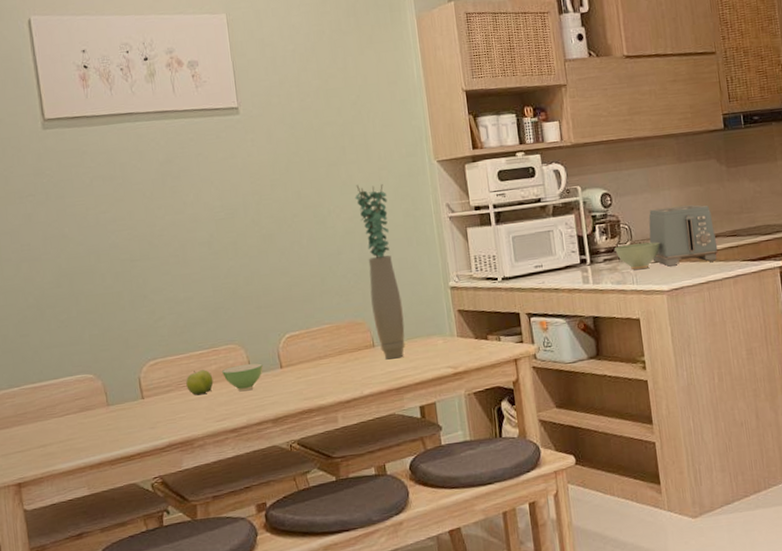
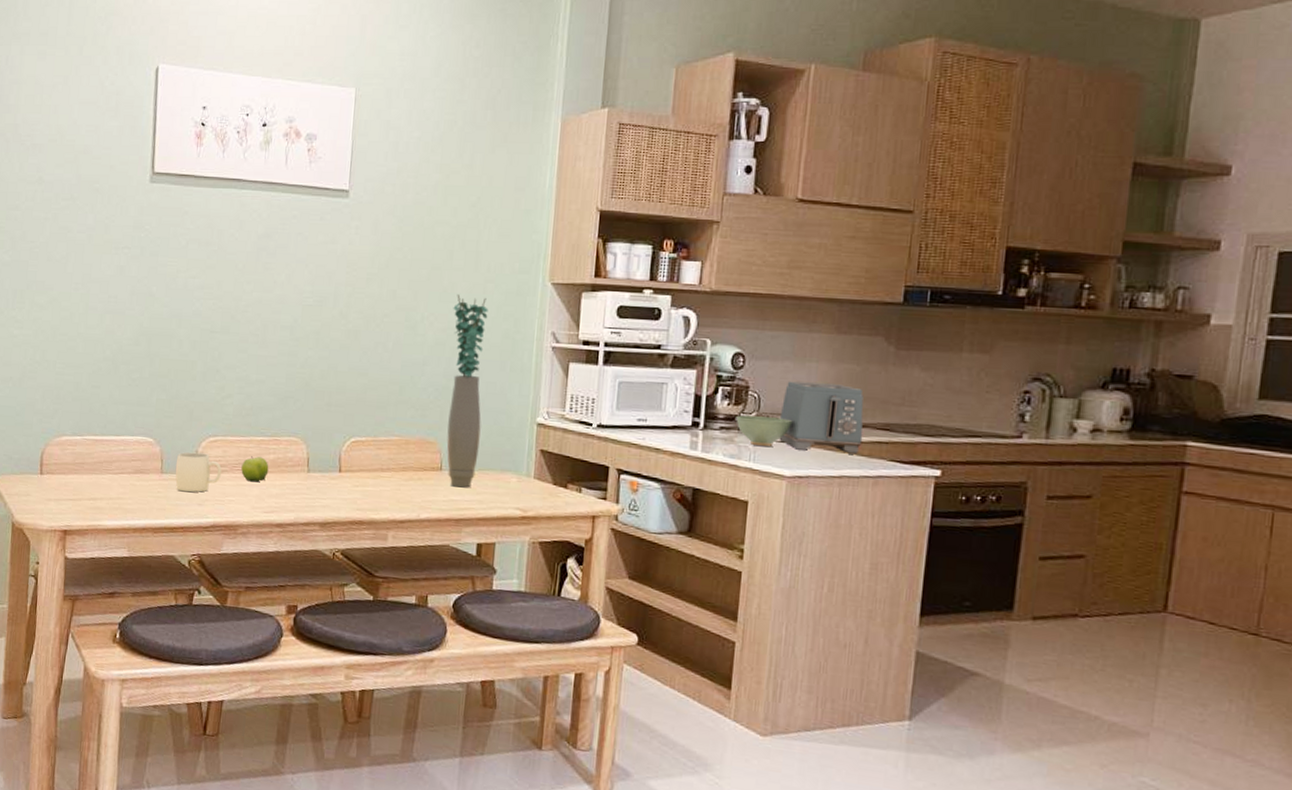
mug: none [120,377,168,420] -> present [175,452,222,493]
bowl: present [221,362,263,392] -> none [278,459,322,488]

